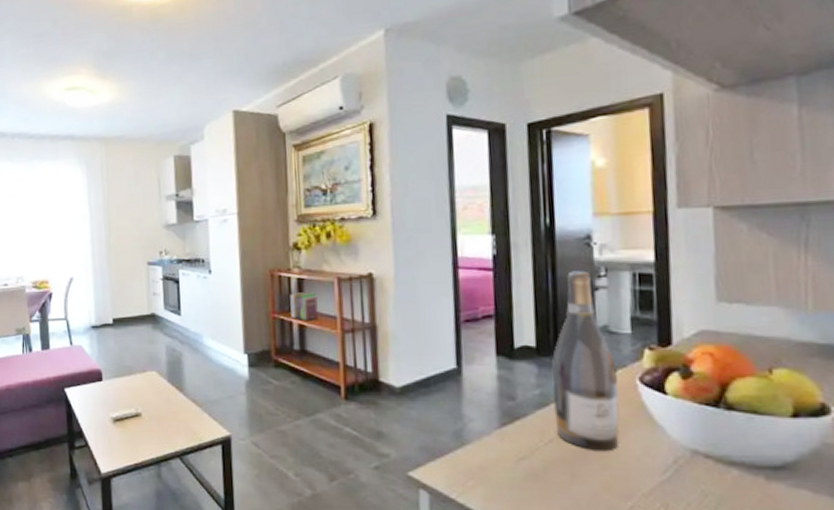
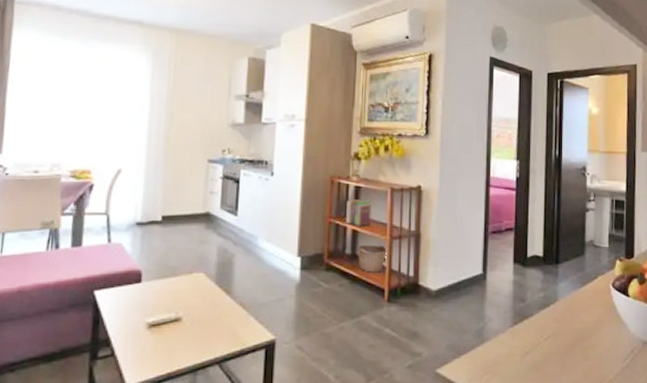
basket: none [307,339,339,369] -> present [358,245,387,273]
wine bottle: present [551,270,620,450] -> none [553,195,598,344]

